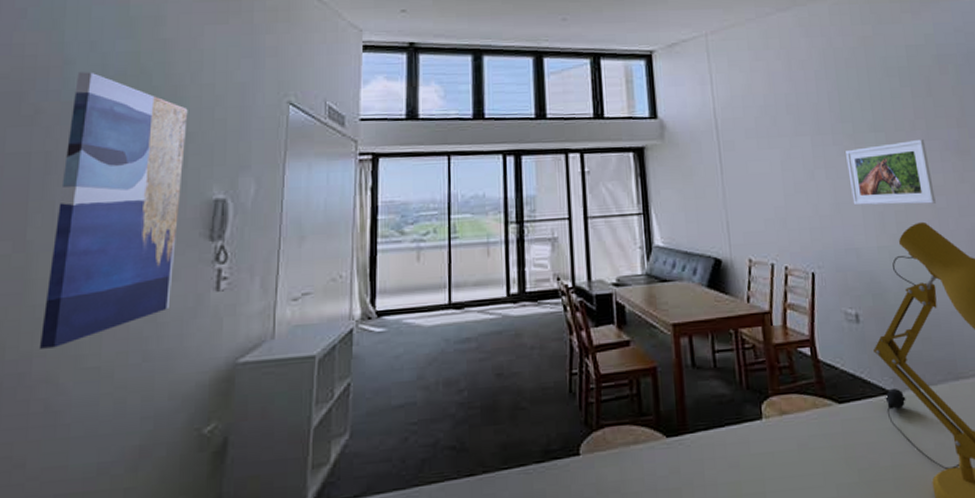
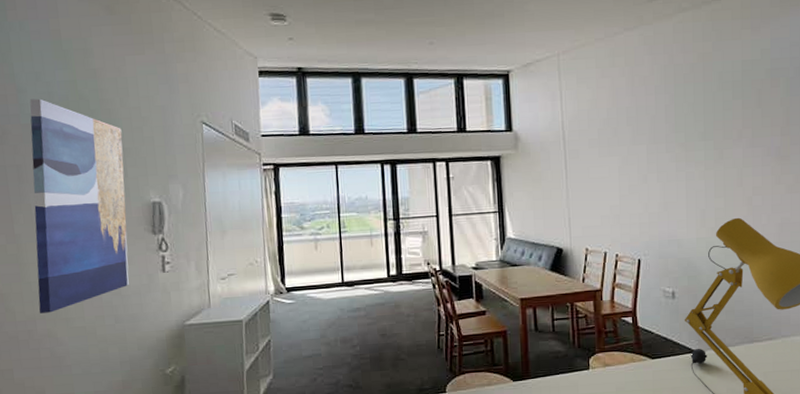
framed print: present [846,138,936,206] -> none [677,146,752,204]

